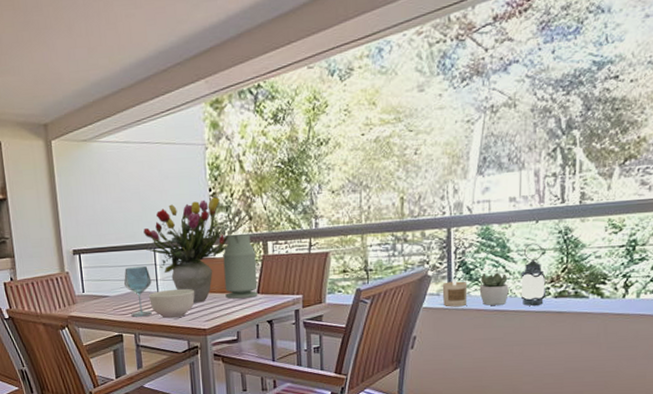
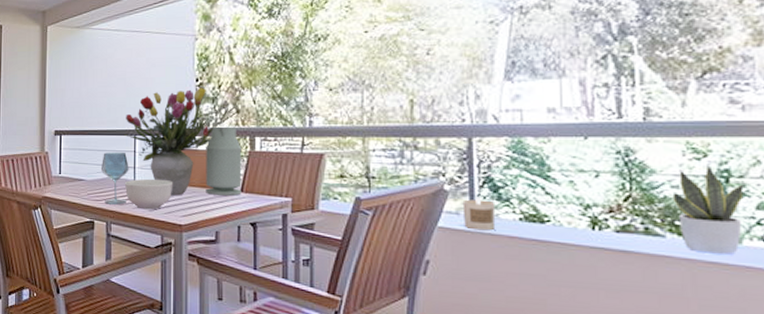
succulent plant: present [479,273,509,306] -> none [511,194,551,235]
lantern: present [520,243,547,306] -> none [567,162,604,240]
potted plant: none [595,236,646,308] -> present [672,164,746,256]

